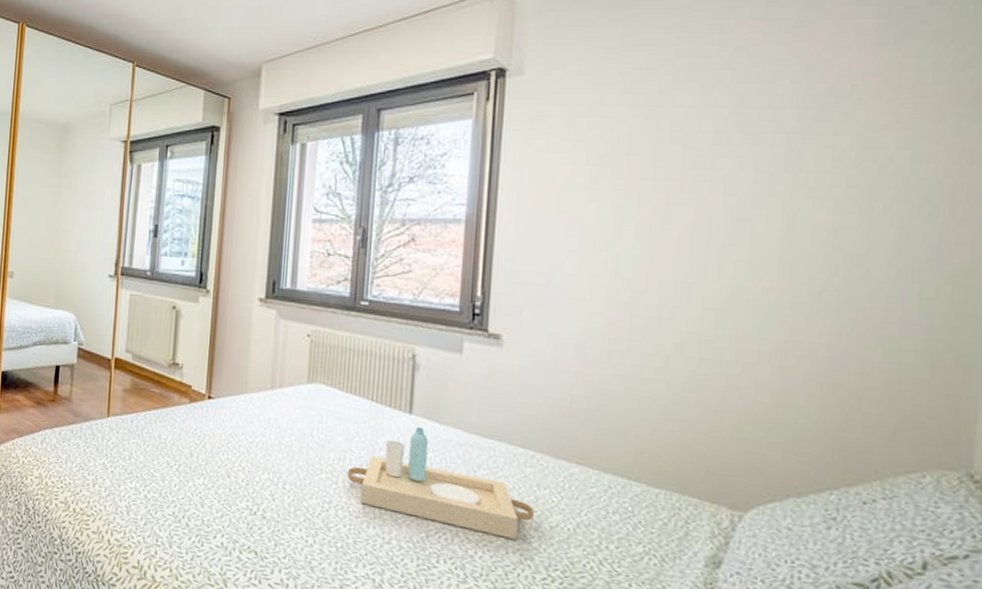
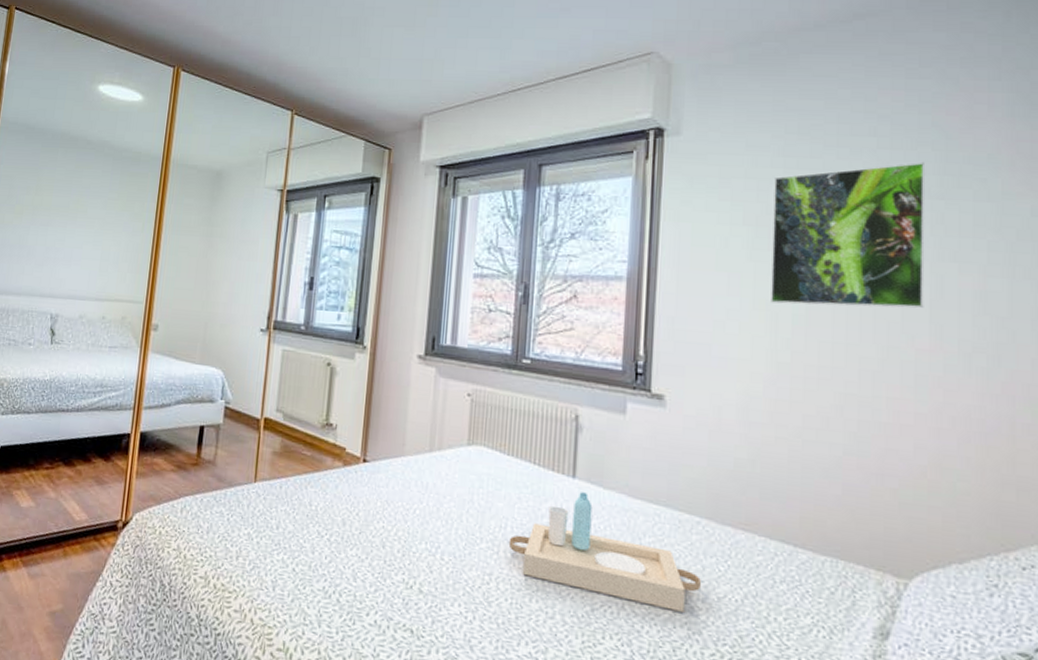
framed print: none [612,95,783,247] -> present [771,161,926,309]

